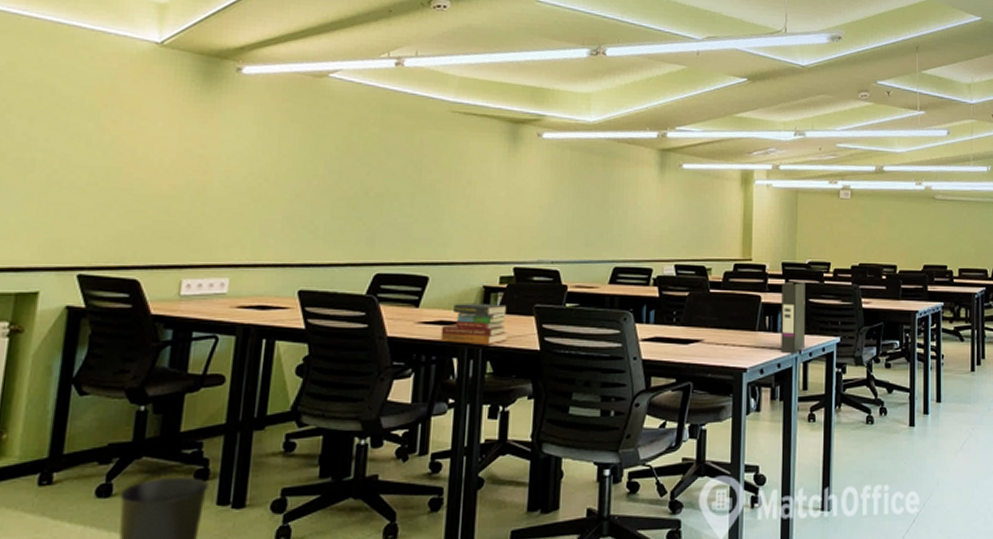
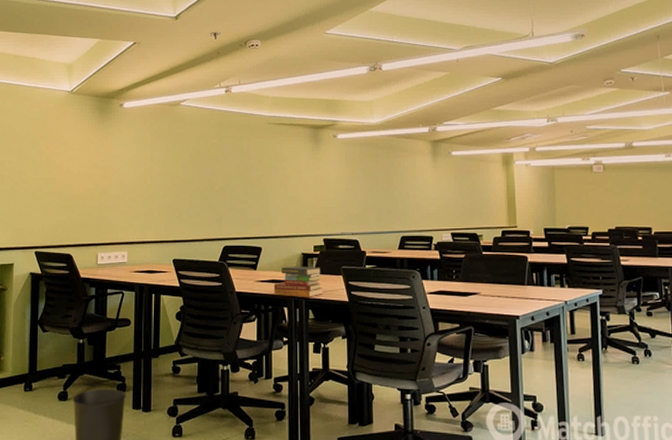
binder: present [780,281,806,354] -> none [545,243,571,304]

